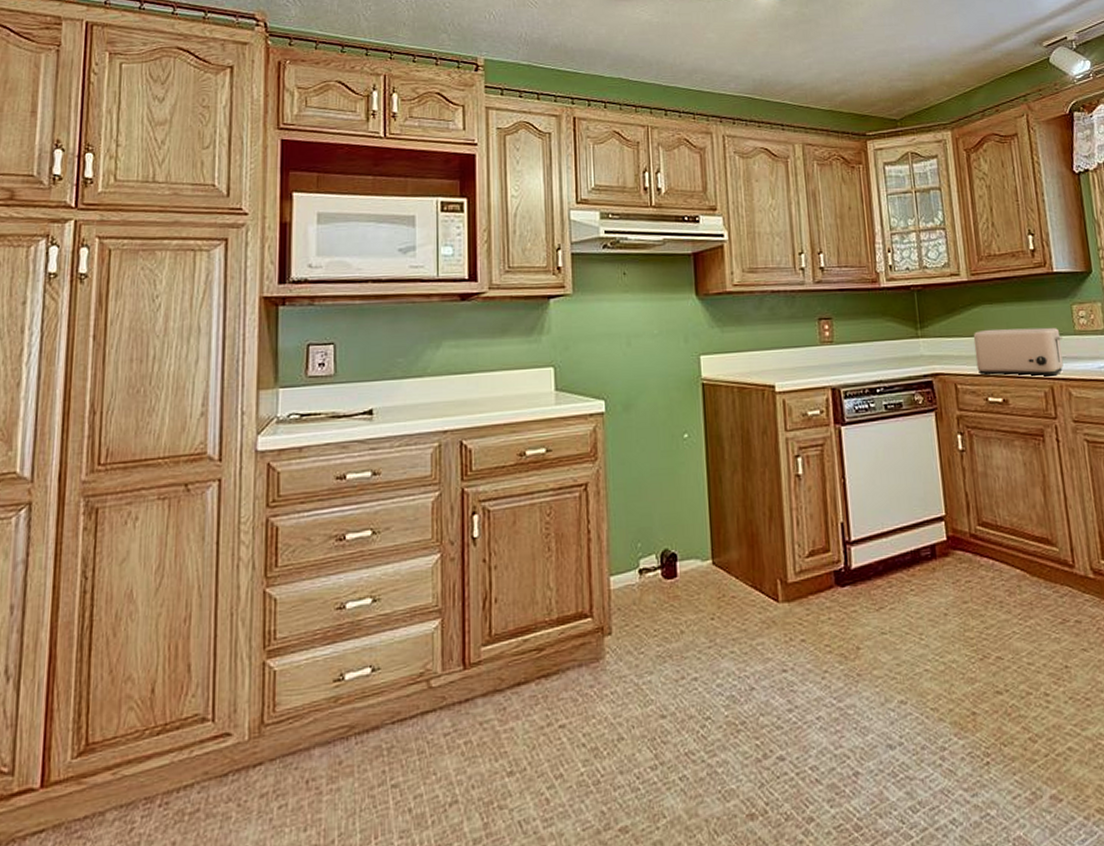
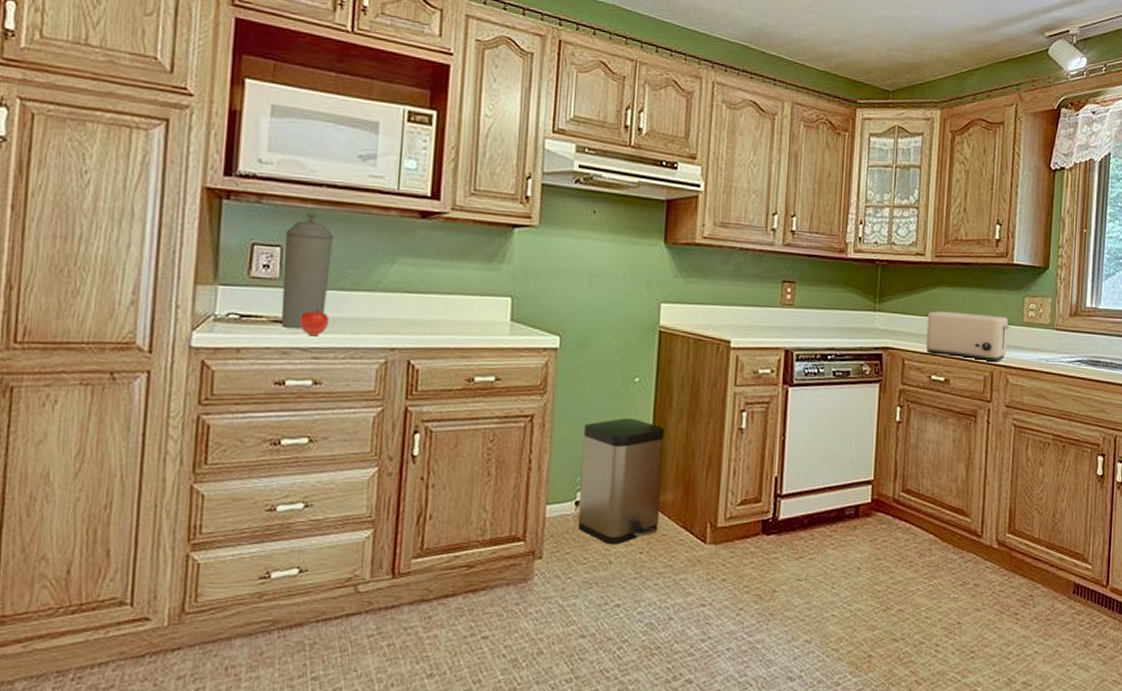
canister: none [337,309,382,423] -> present [281,213,334,330]
fruit: none [356,400,383,428] -> present [299,309,330,337]
pedal bin: none [638,476,727,613] -> present [577,418,665,545]

